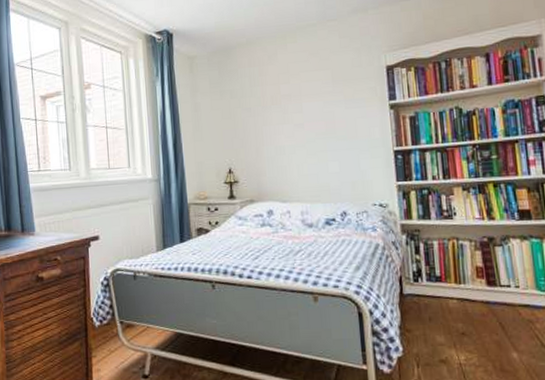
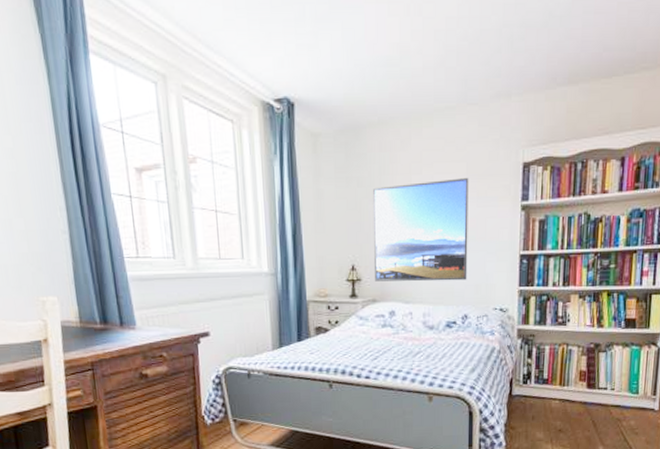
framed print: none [245,84,343,183] -> present [373,178,469,282]

